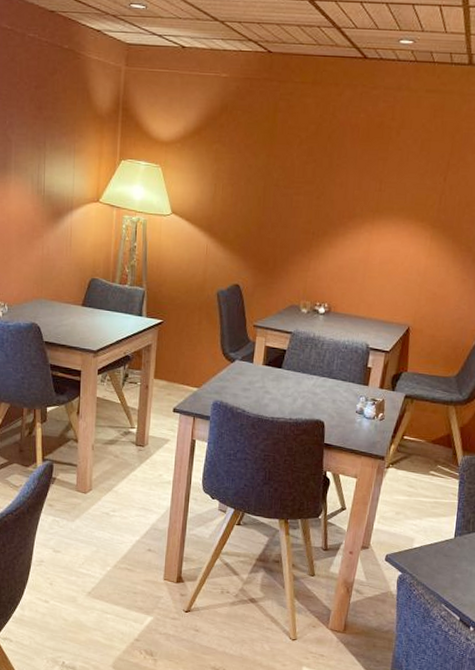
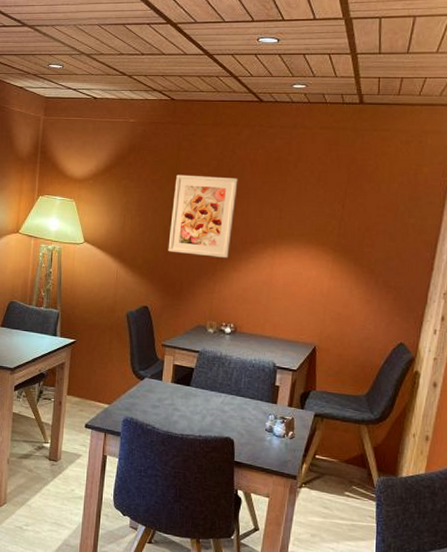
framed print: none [261,139,338,234] -> present [168,174,238,259]

